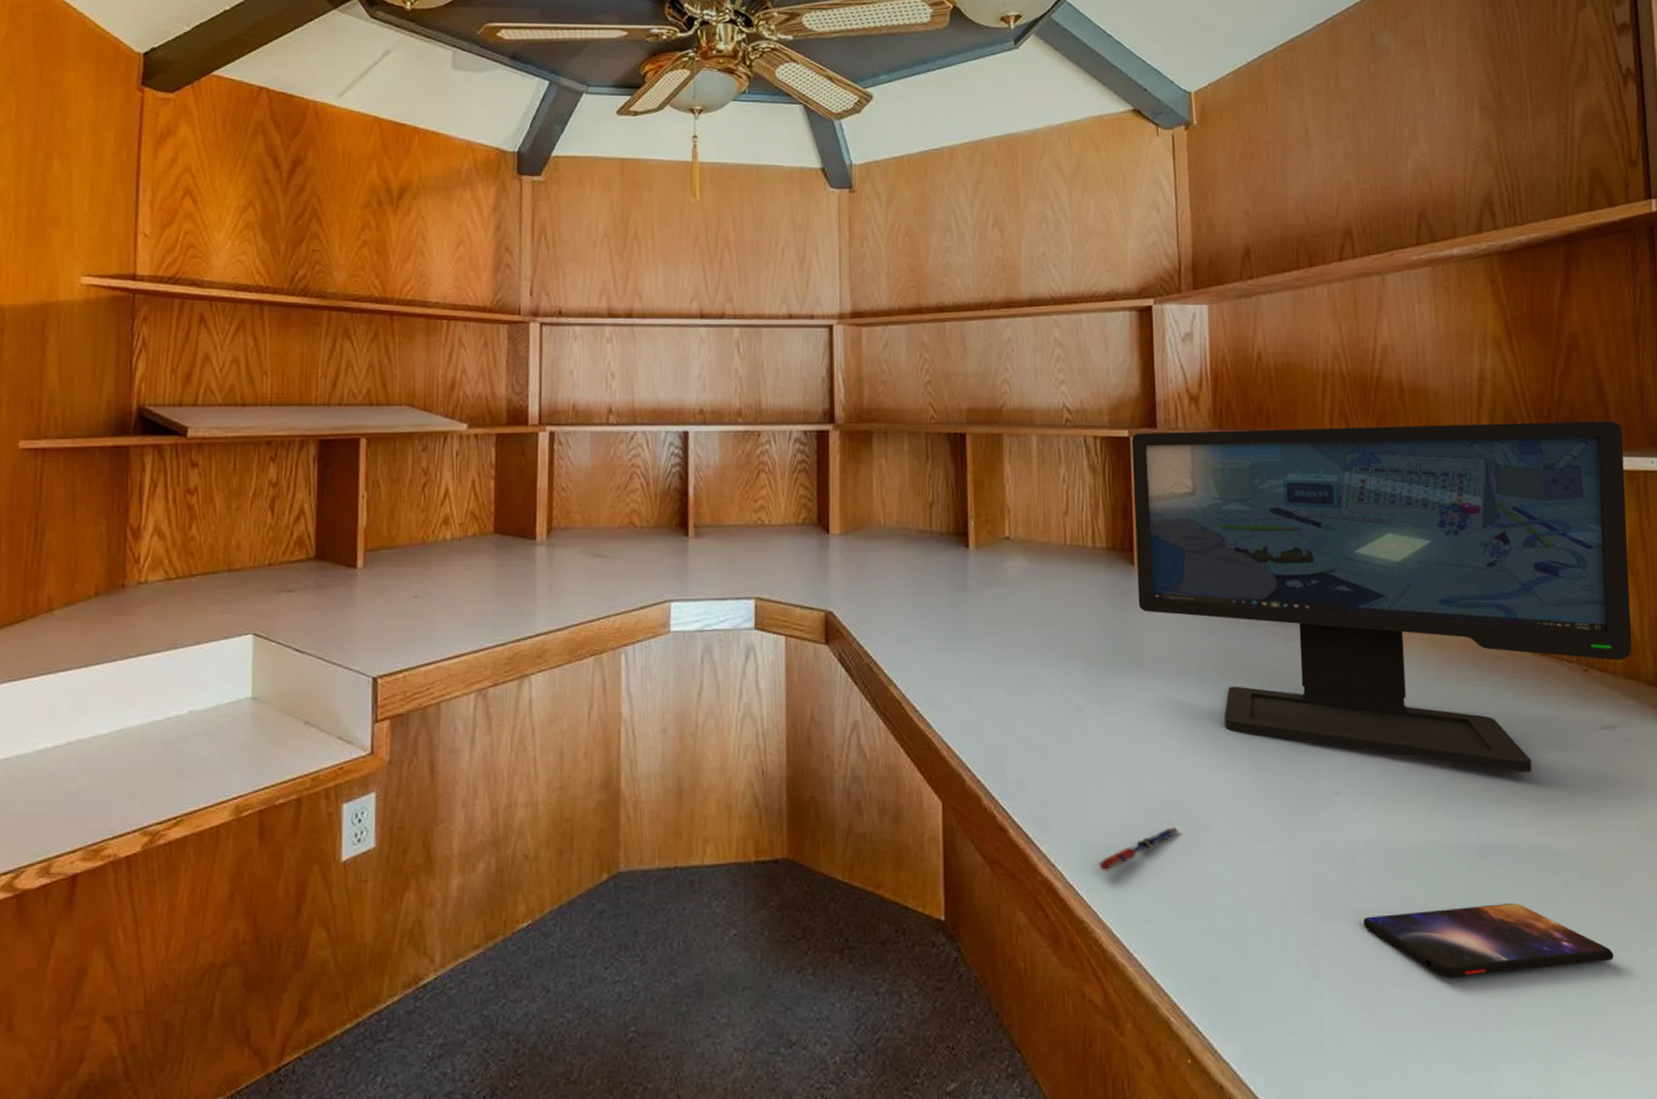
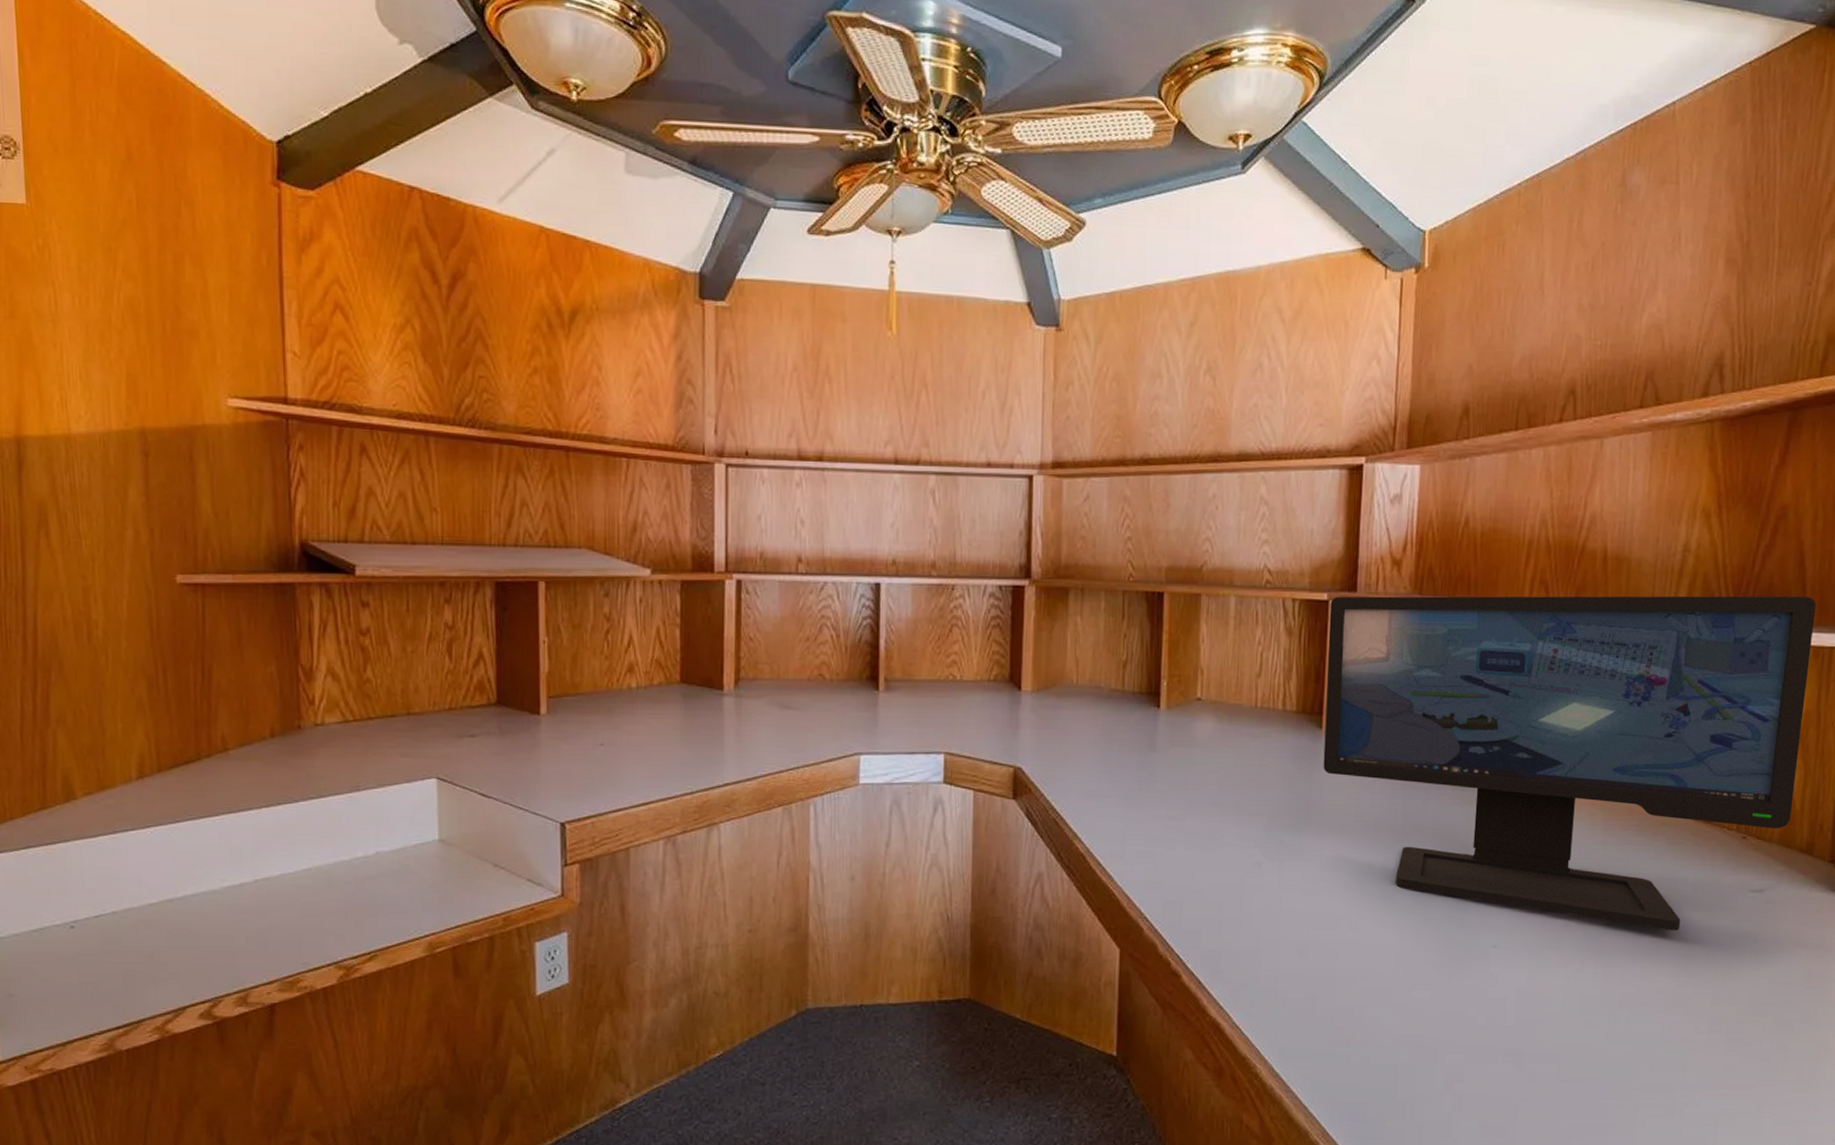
pen: present [1097,827,1182,871] -> none [1263,975,1346,1014]
smartphone: present [1363,902,1615,978] -> none [1505,1046,1730,1111]

